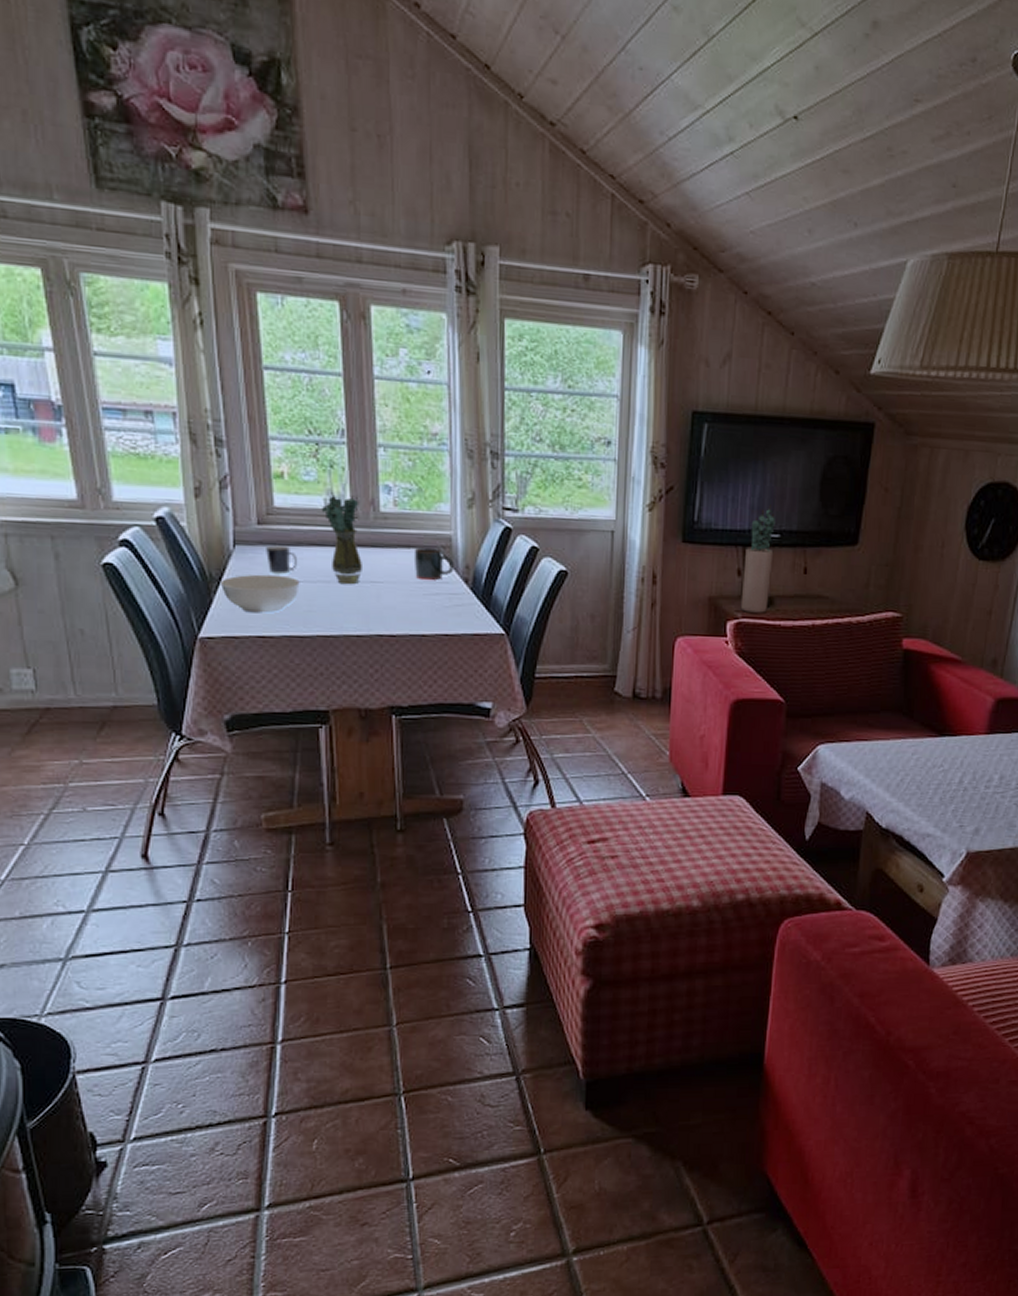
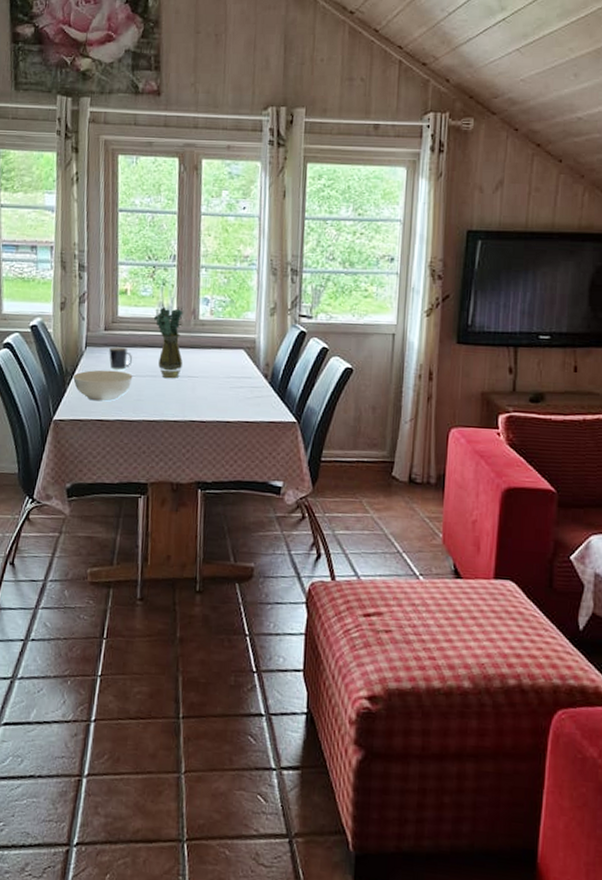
mug: present [413,547,454,580] -> none [223,348,257,375]
vase: present [740,505,775,614] -> none [512,309,545,409]

